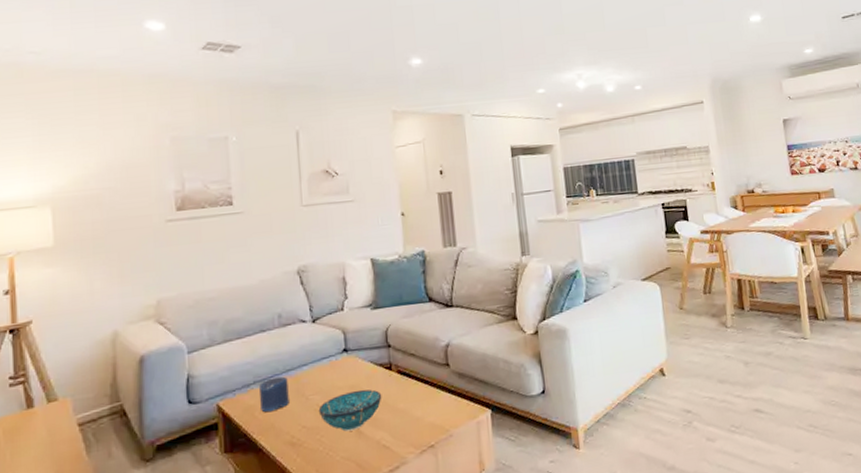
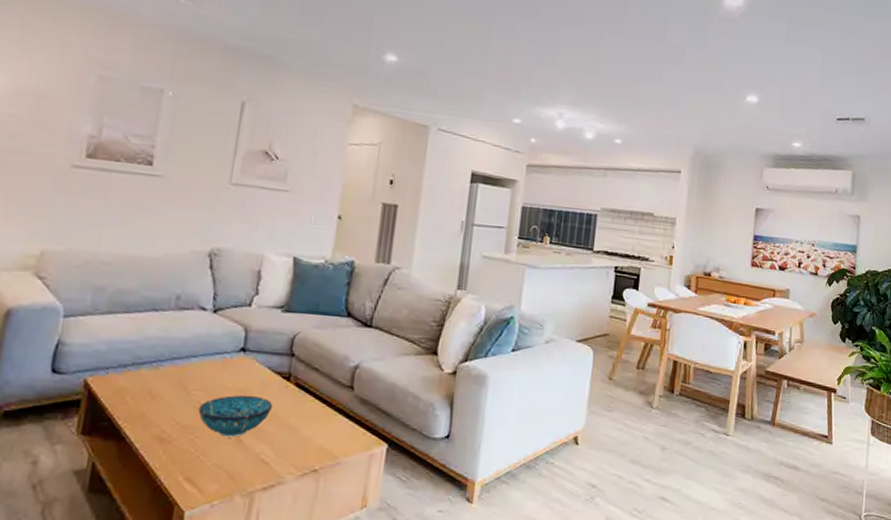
candle: present [259,376,289,413] -> none [134,363,172,400]

